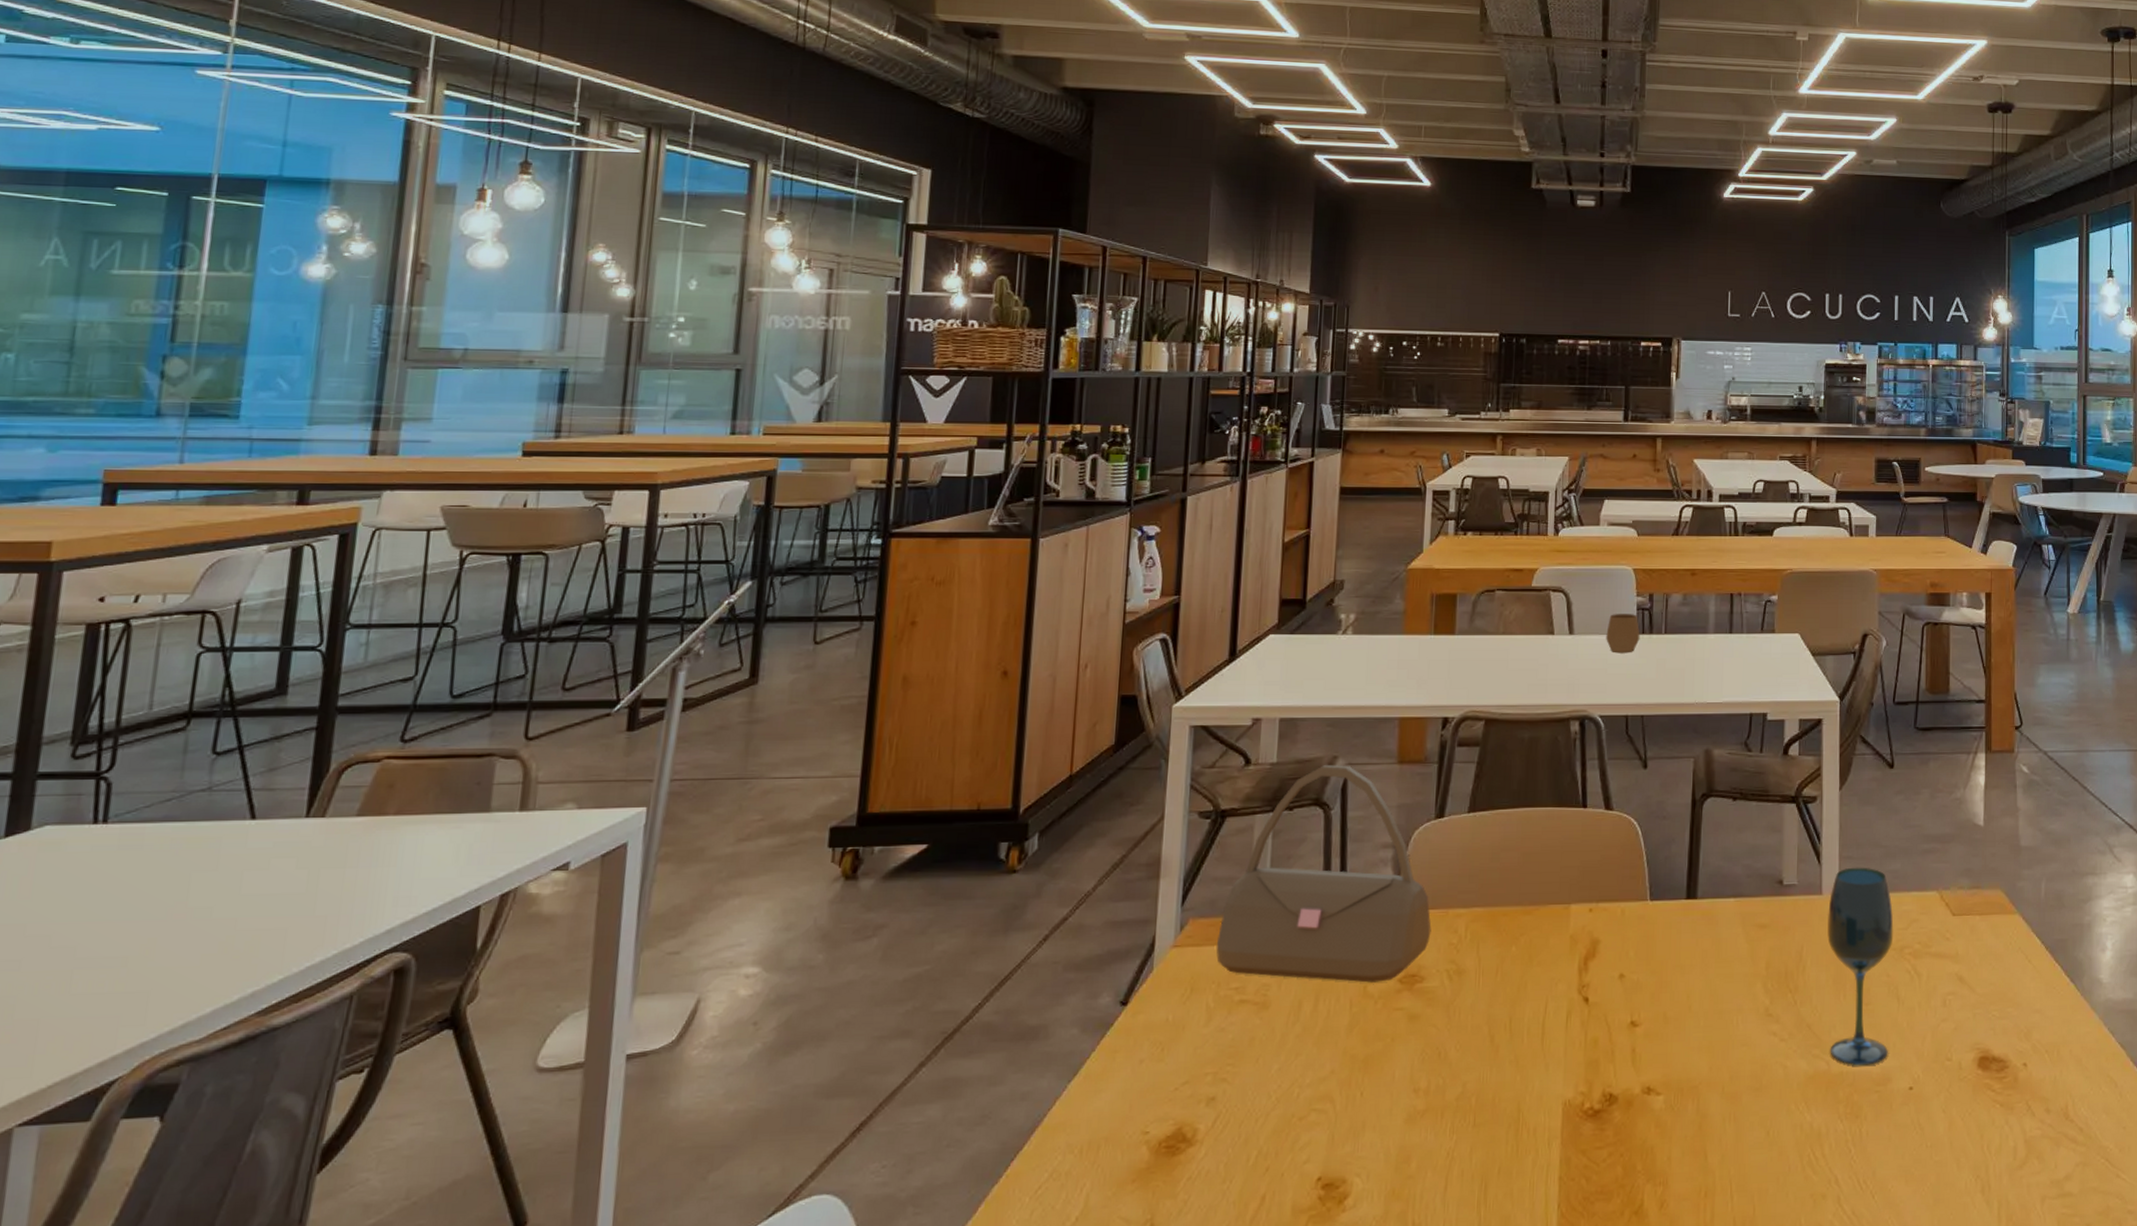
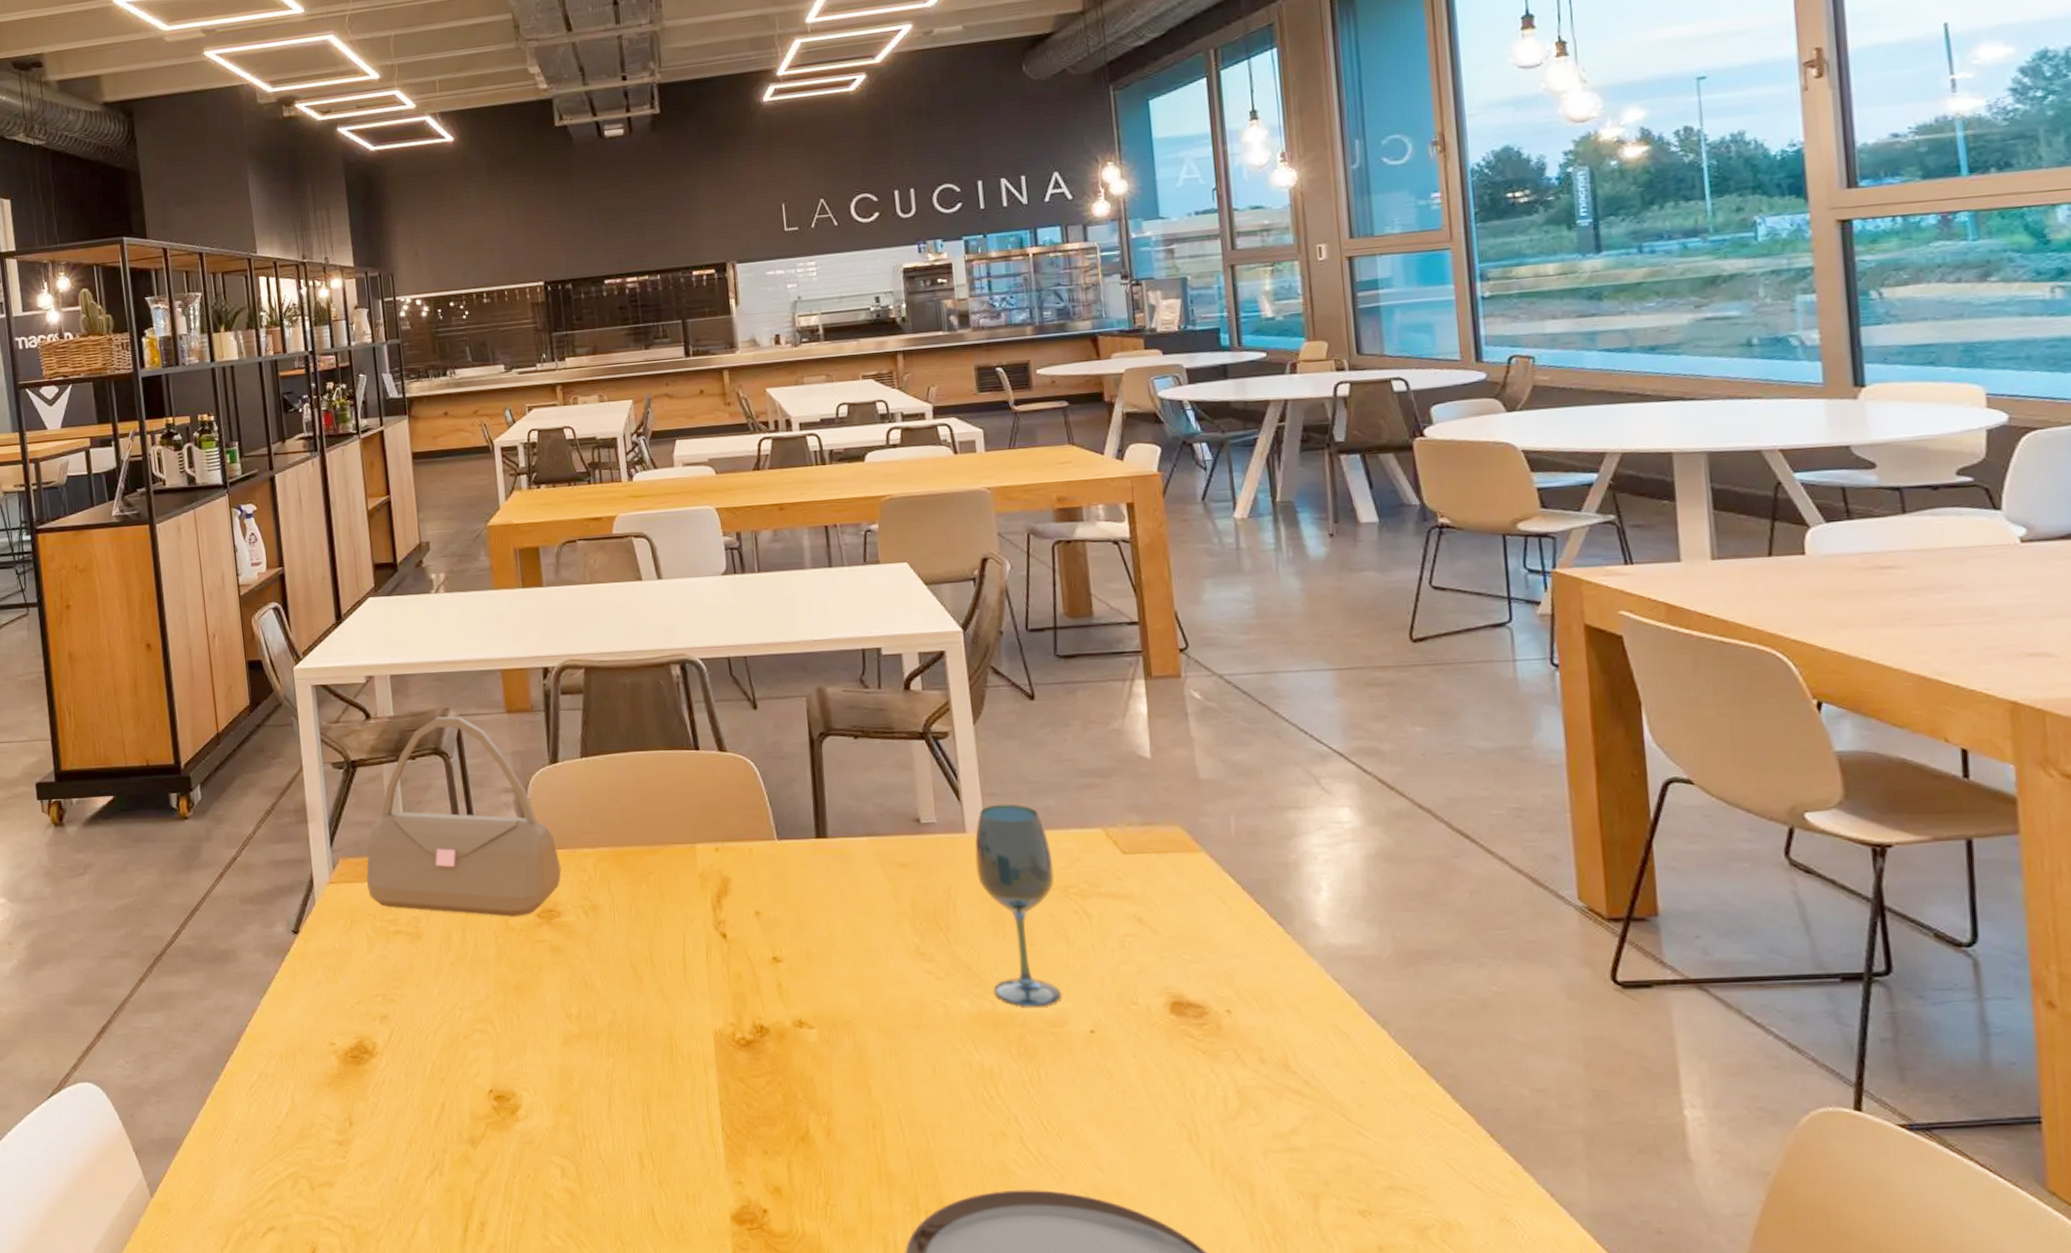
cup: present [1606,614,1640,653] -> none [696,554,733,595]

